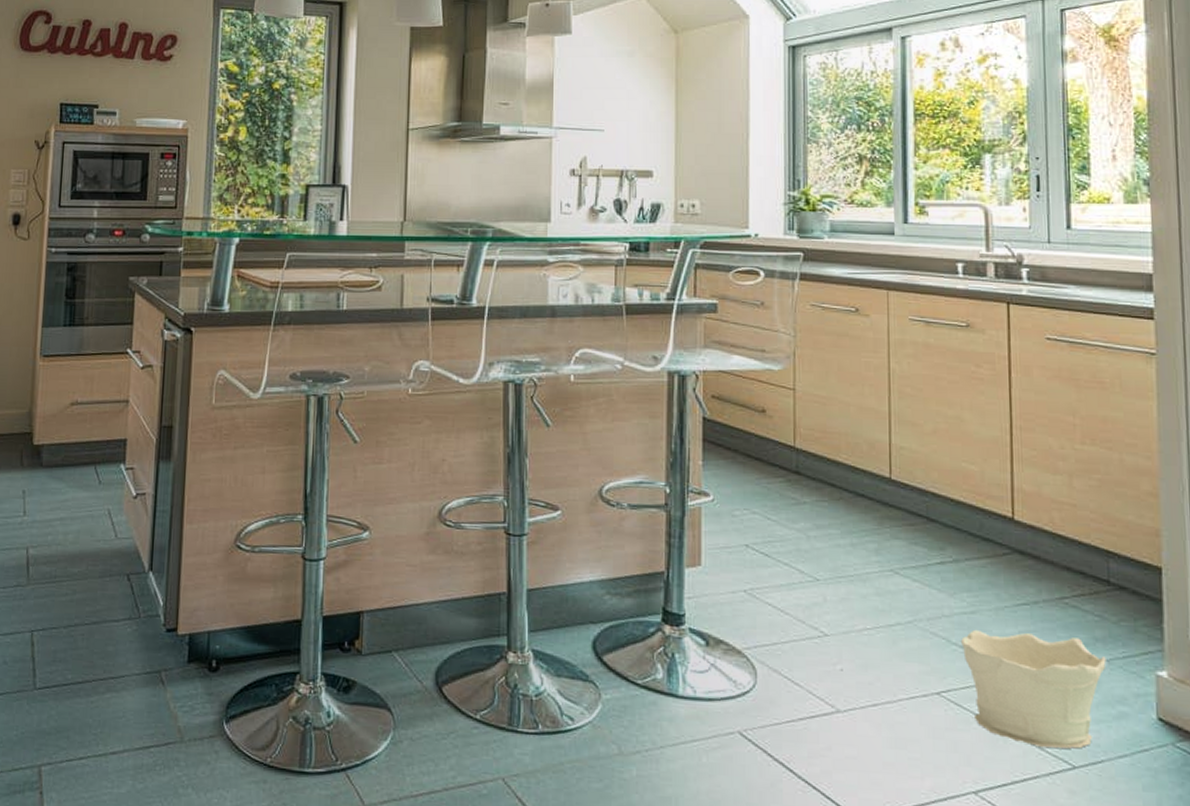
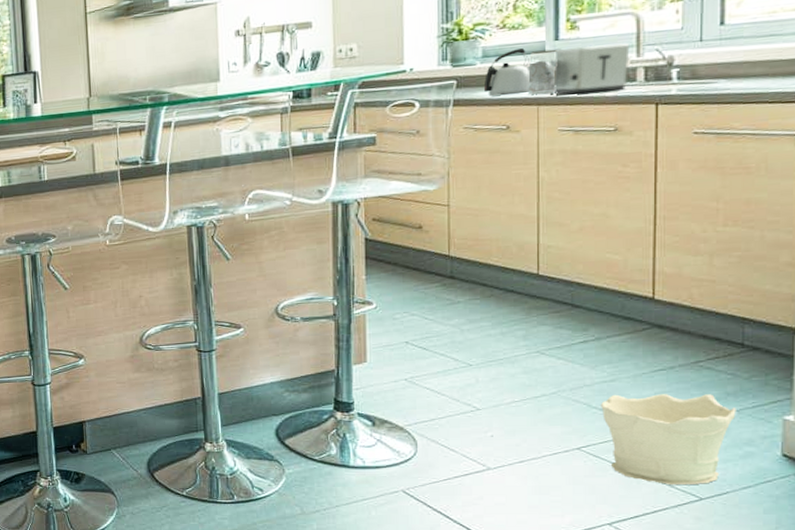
kettle: none [831,226,880,275] -> present [483,47,531,97]
jar: none [877,232,911,279] -> present [528,48,562,96]
toaster: none [903,233,979,285] -> present [553,42,630,95]

